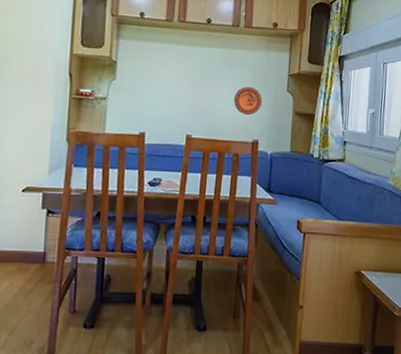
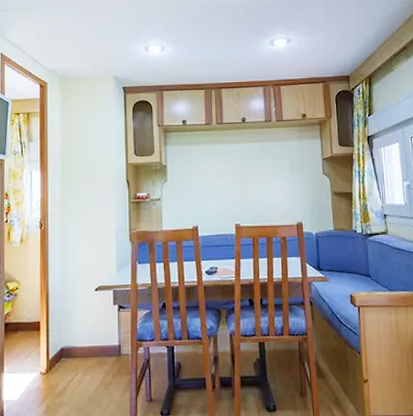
decorative plate: present [234,86,262,116] -> none [275,174,301,200]

